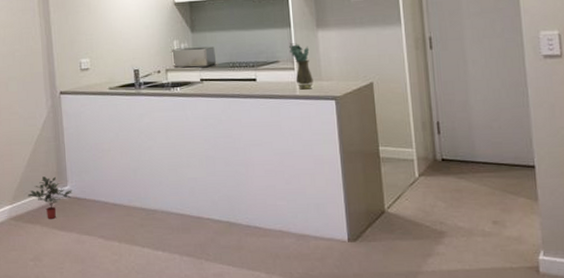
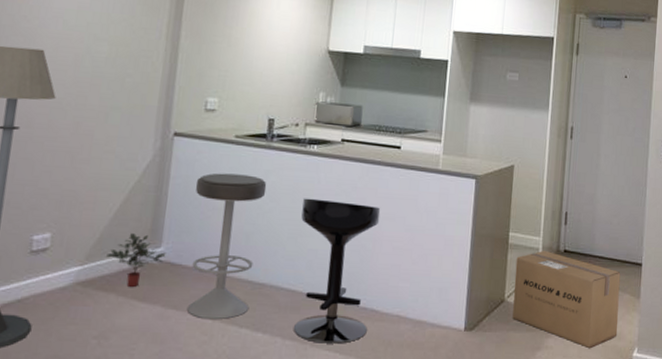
bar stool: none [84,119,147,241] -> present [186,173,267,319]
bar stool: none [175,133,254,258] -> present [294,198,381,344]
vase: present [289,42,313,90] -> none [439,112,460,165]
box: none [390,160,517,254] -> present [512,250,621,349]

